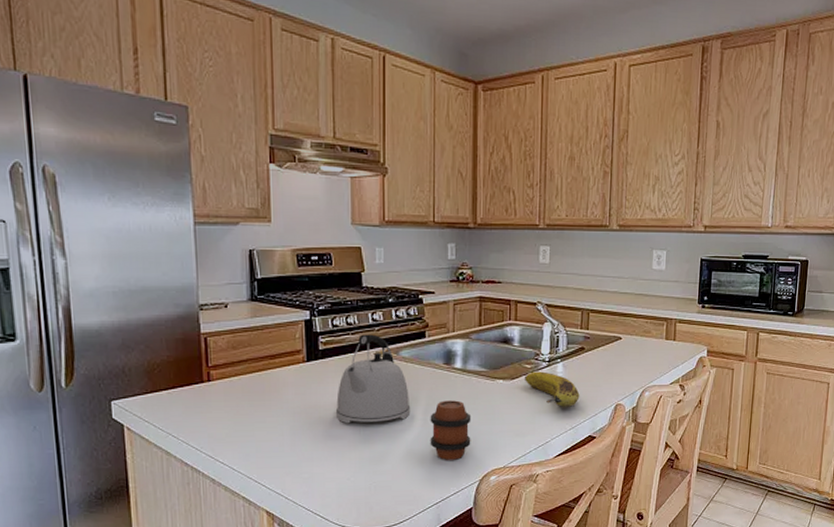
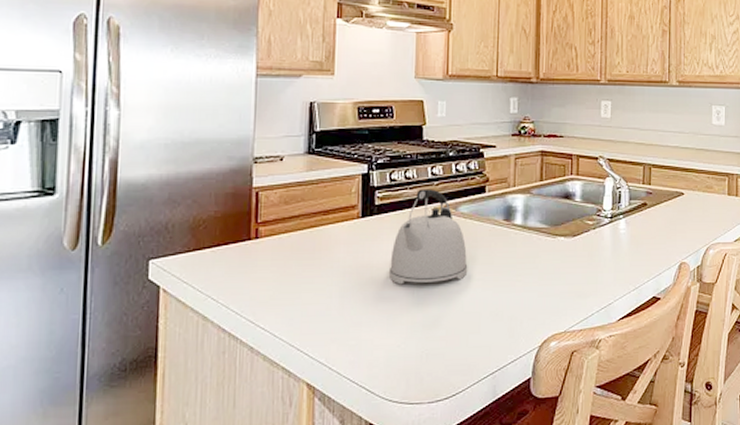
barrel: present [430,400,471,460] -> none [487,259,531,324]
fruit: present [525,371,580,407] -> none [587,228,643,266]

